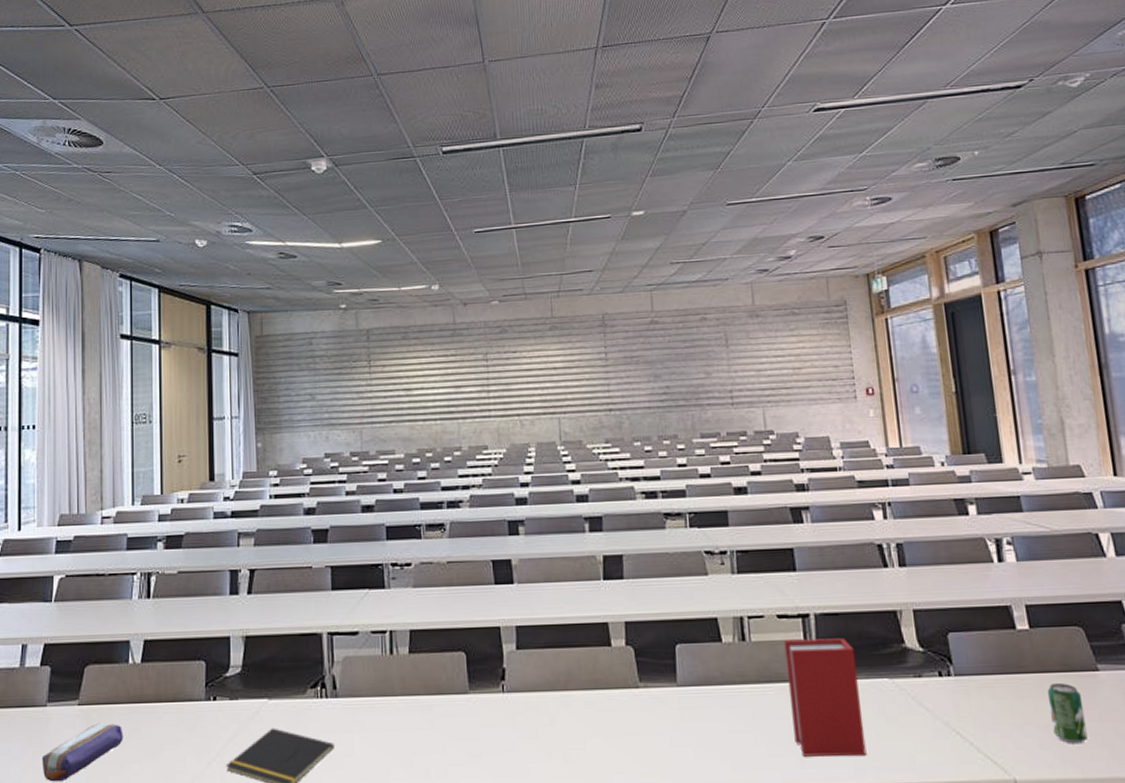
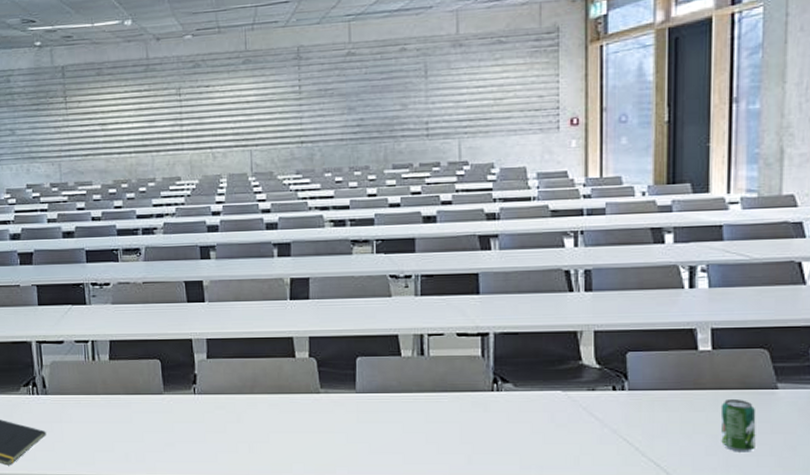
book: present [784,638,867,757] -> none [462,355,533,456]

